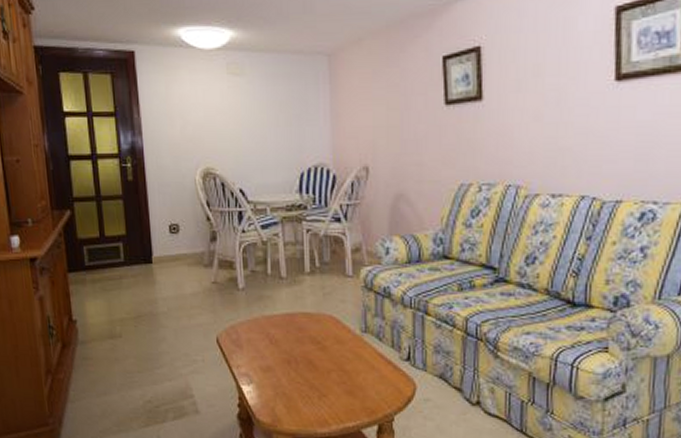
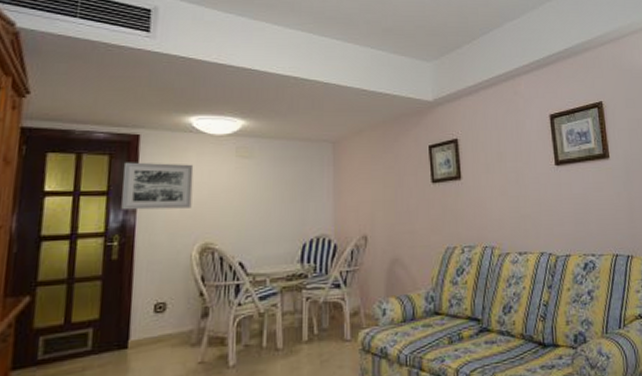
wall art: none [125,81,190,132] -> present [121,162,194,210]

